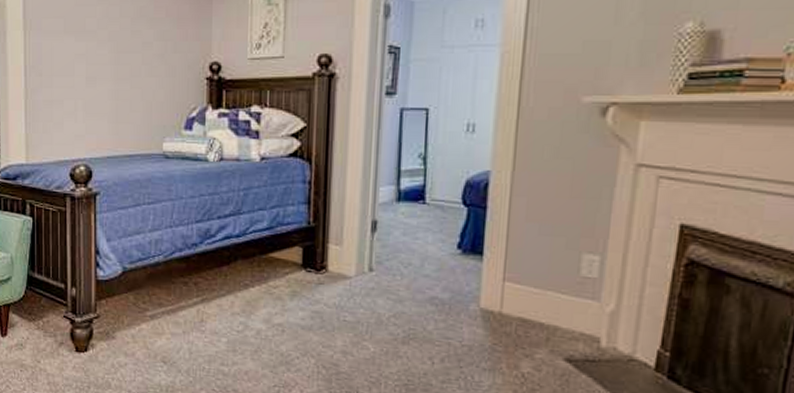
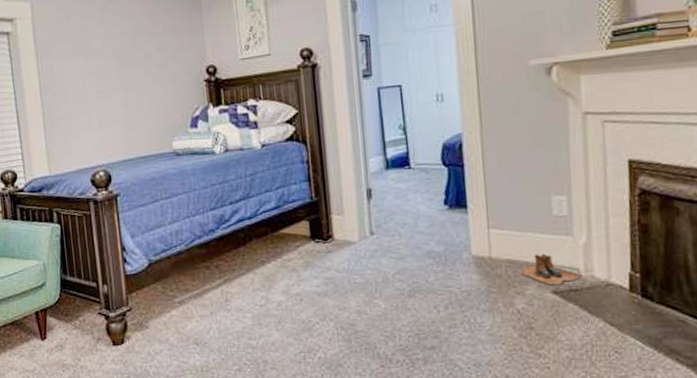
boots: none [532,316,603,353] -> present [520,253,582,286]

